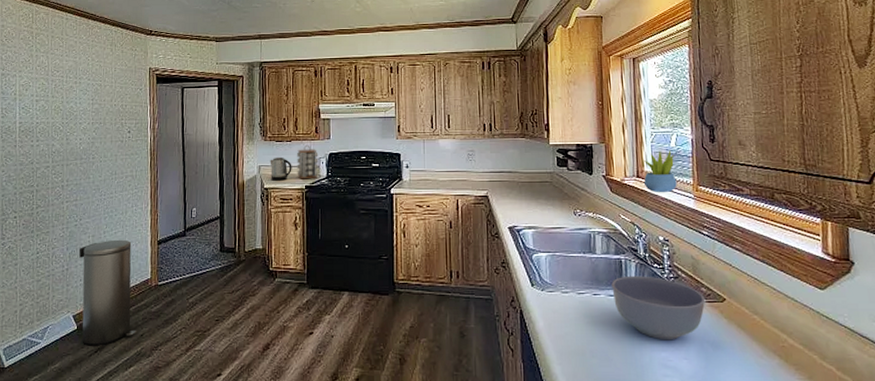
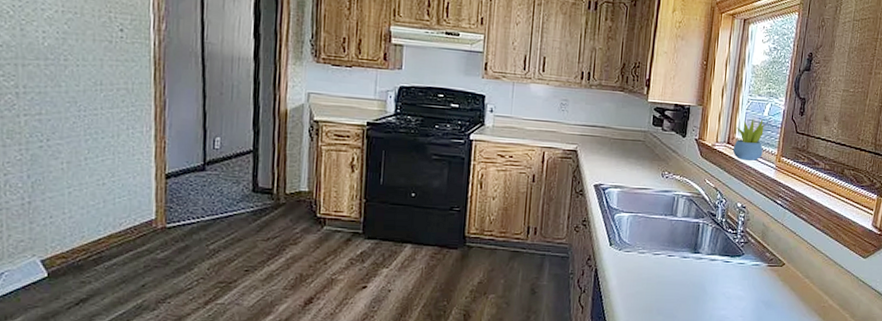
pedal bin: present [79,239,137,346] -> none [48,169,136,297]
kettle: present [270,157,292,182] -> none [322,84,352,115]
spice rack: present [297,145,319,179] -> none [357,74,386,115]
bowl: present [611,275,706,341] -> none [686,239,768,300]

